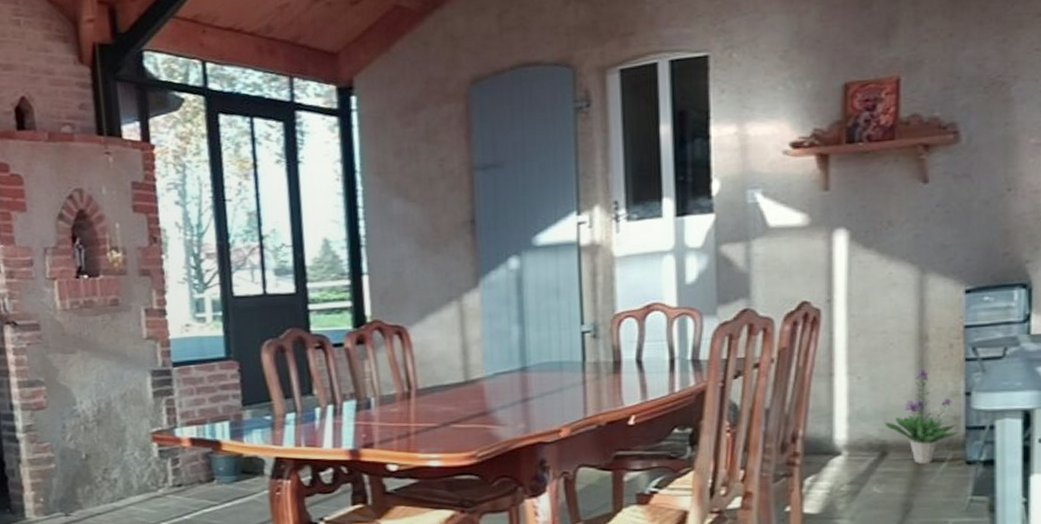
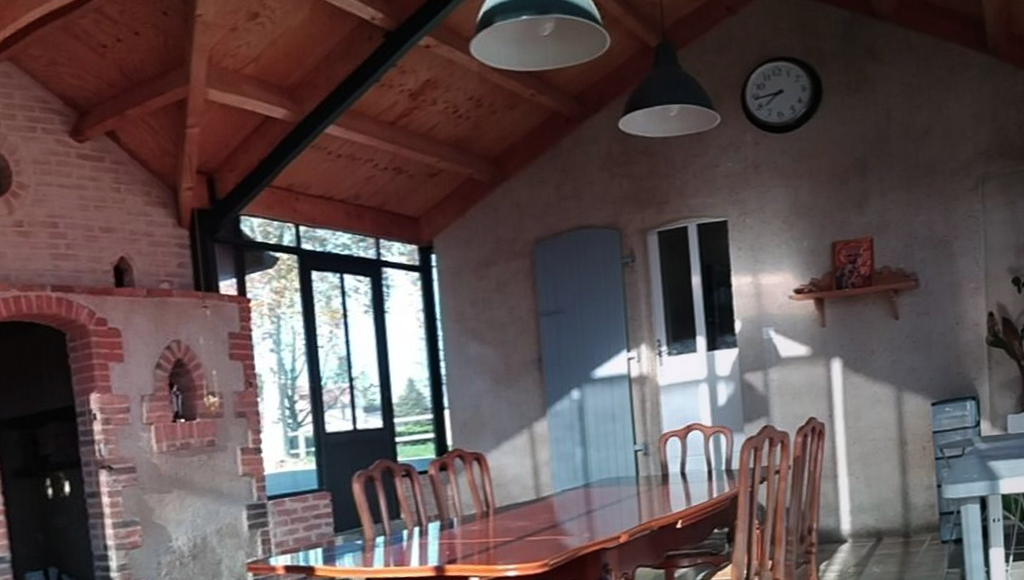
potted plant: present [884,368,960,464] -> none [878,467,935,546]

